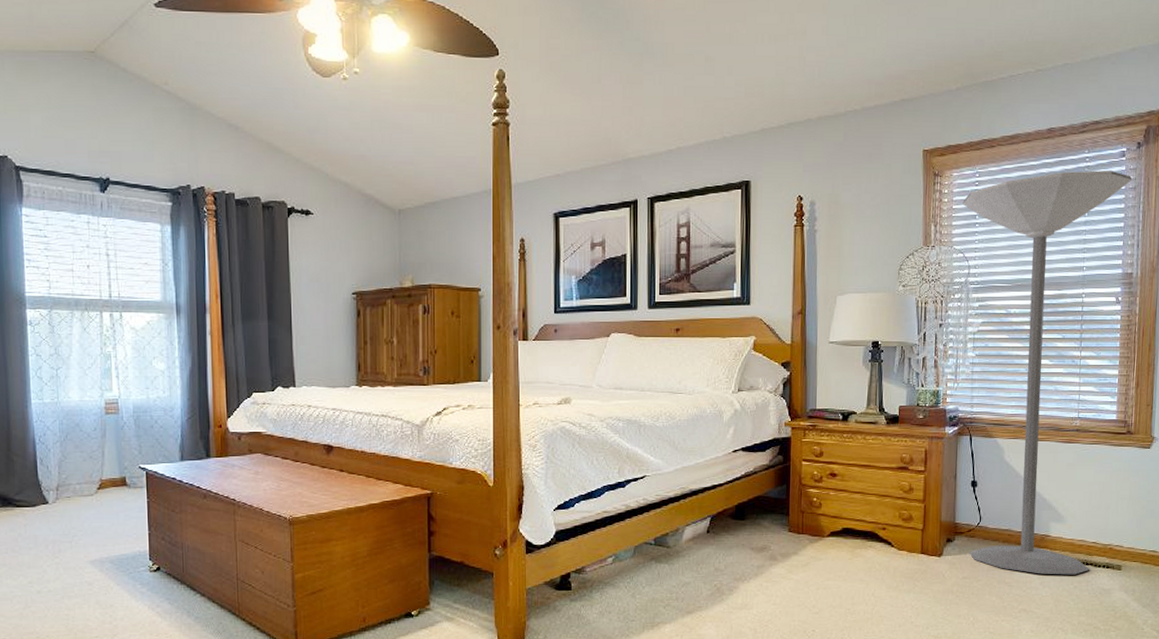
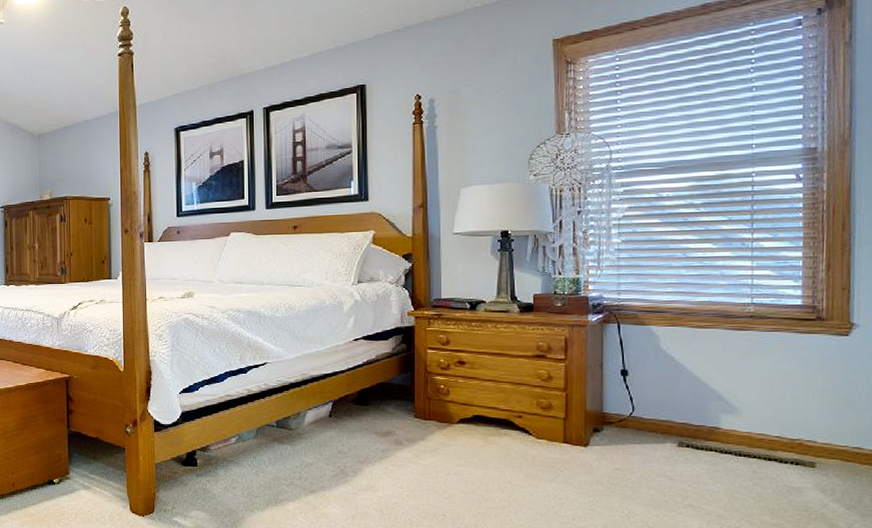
floor lamp: present [963,170,1133,575] -> none [601,41,813,471]

